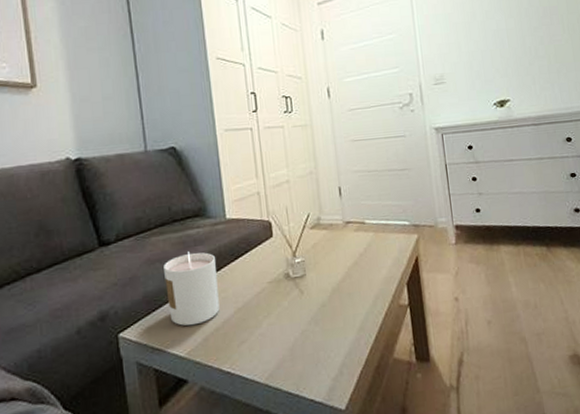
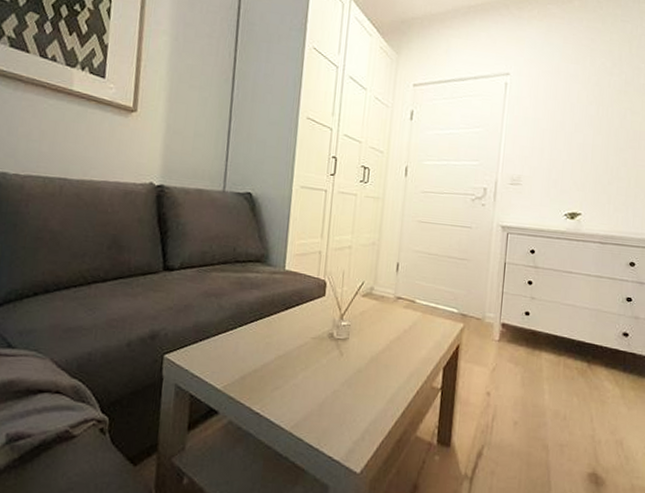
candle: present [163,251,220,326] -> none [214,293,267,363]

